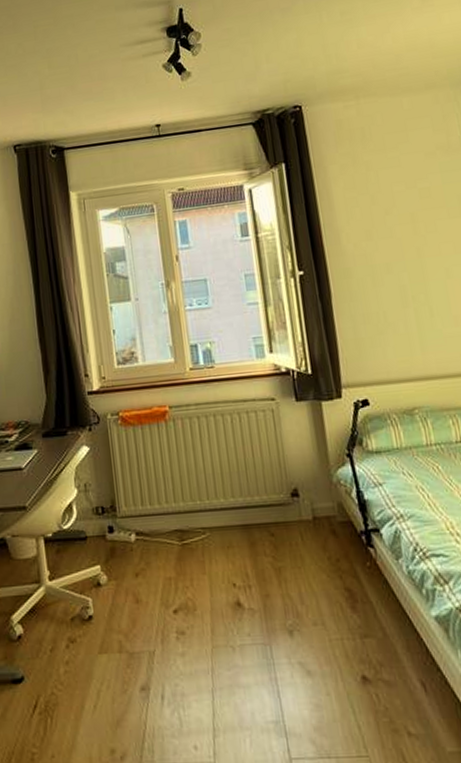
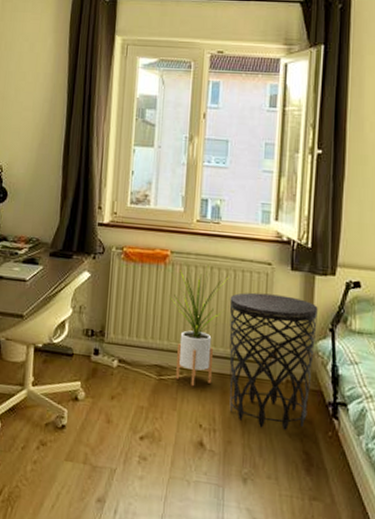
house plant: none [172,410,240,545] -> present [170,262,230,387]
side table: none [239,428,342,573] -> present [229,292,318,431]

